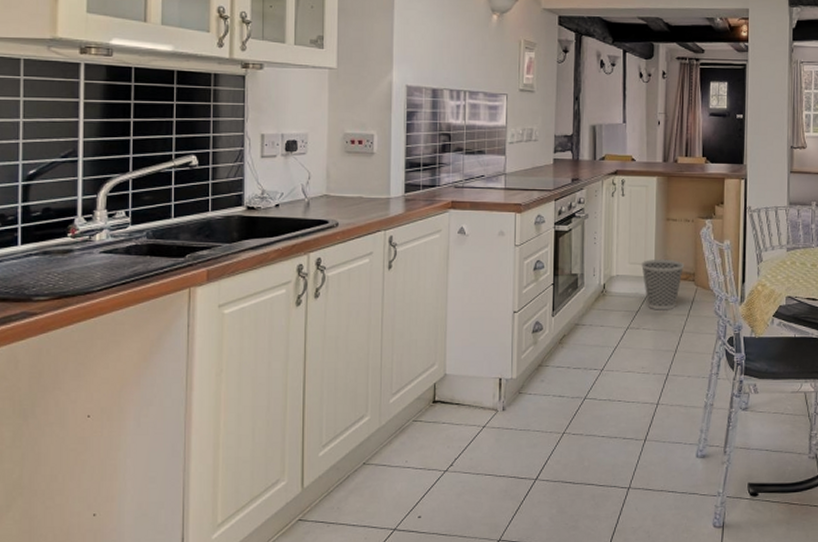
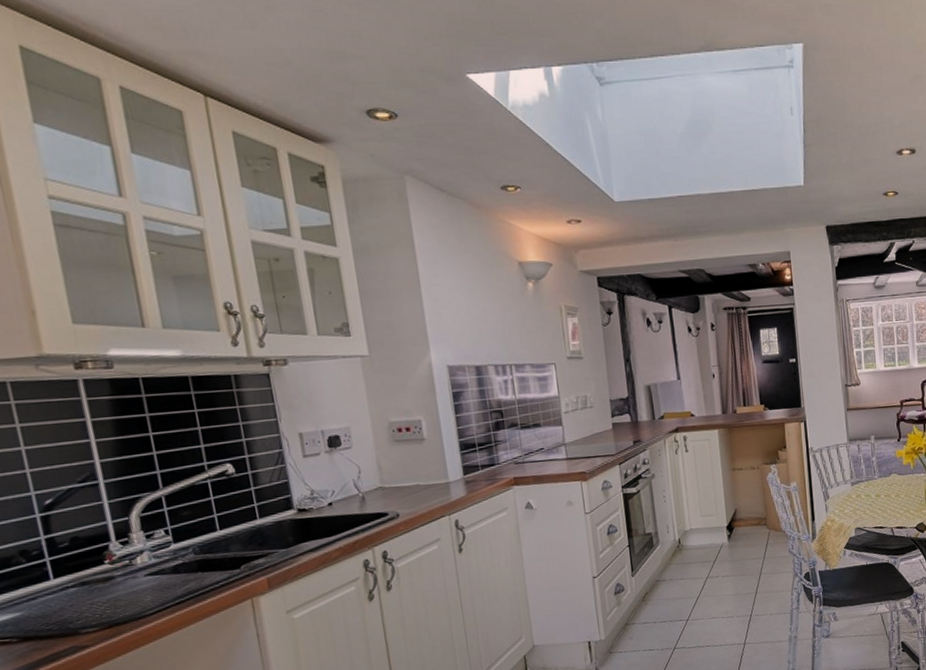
wastebasket: present [641,258,685,310] -> none [713,507,755,557]

